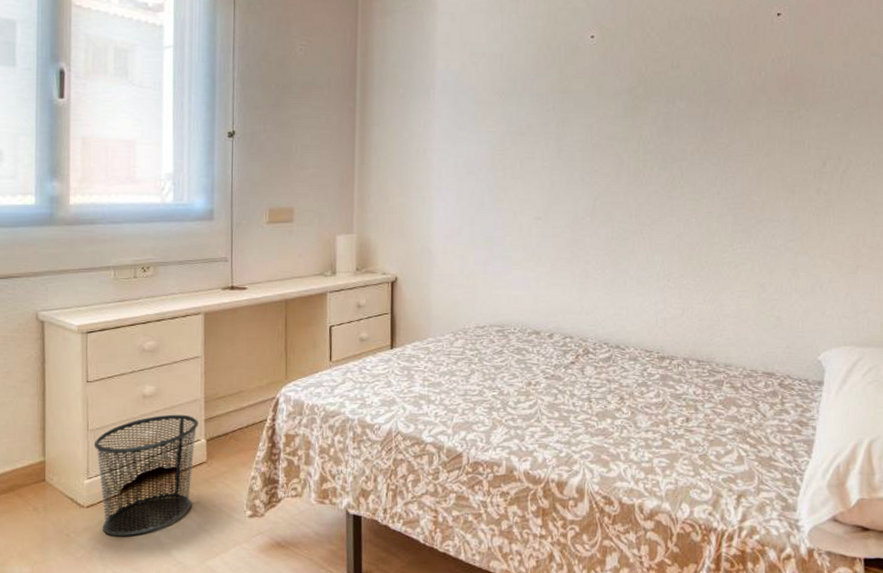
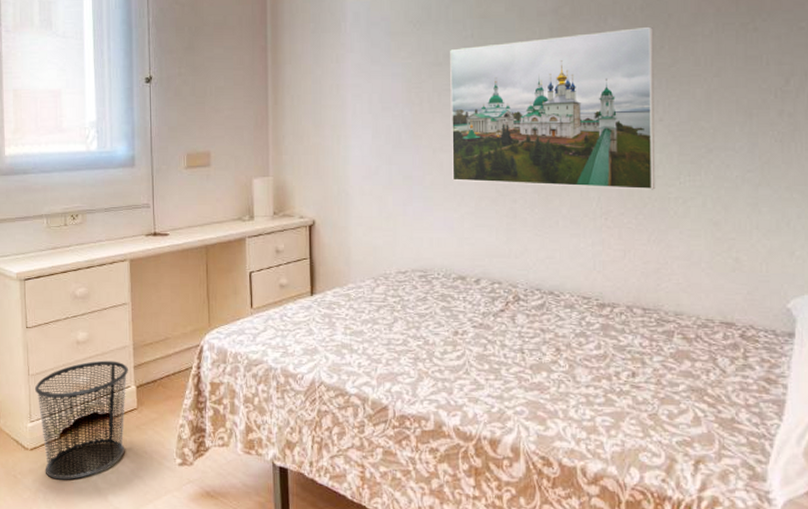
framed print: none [531,109,715,255] -> present [450,26,656,190]

